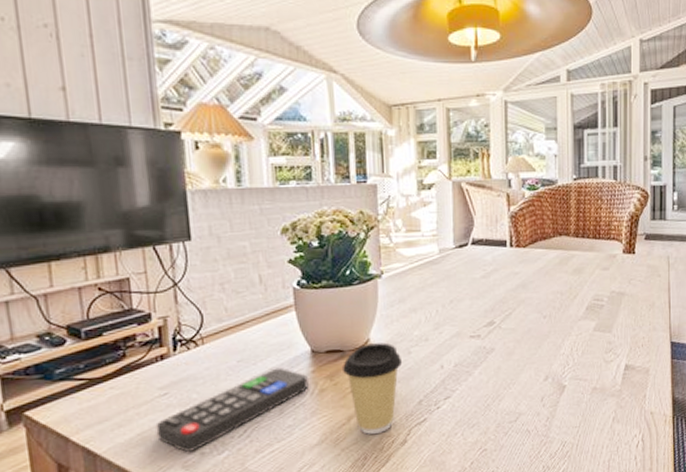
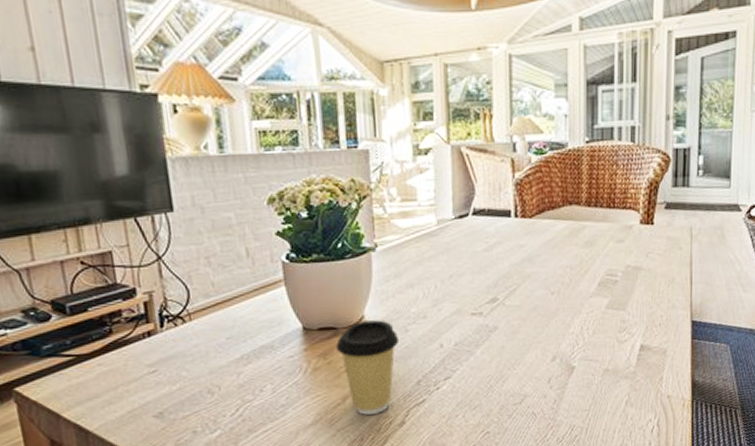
remote control: present [155,368,309,452] -> none [146,345,301,430]

